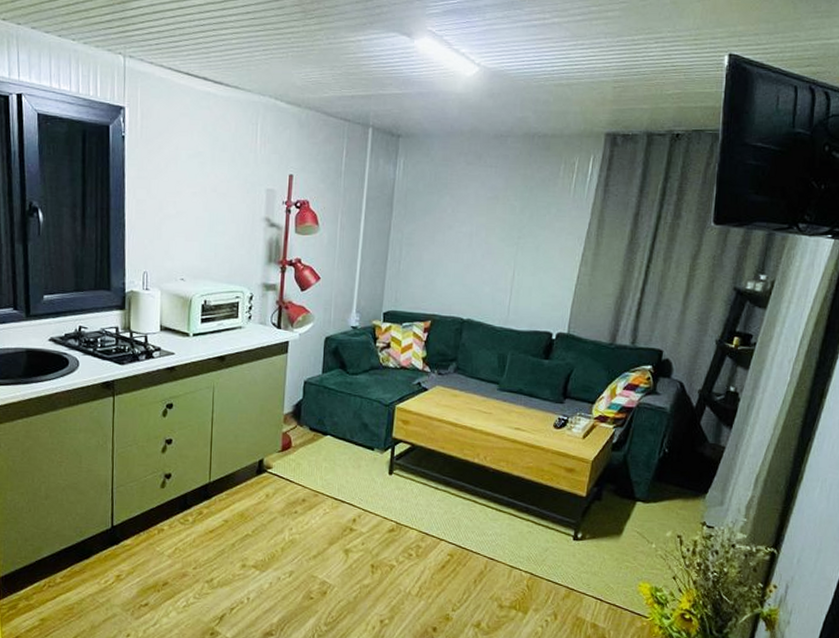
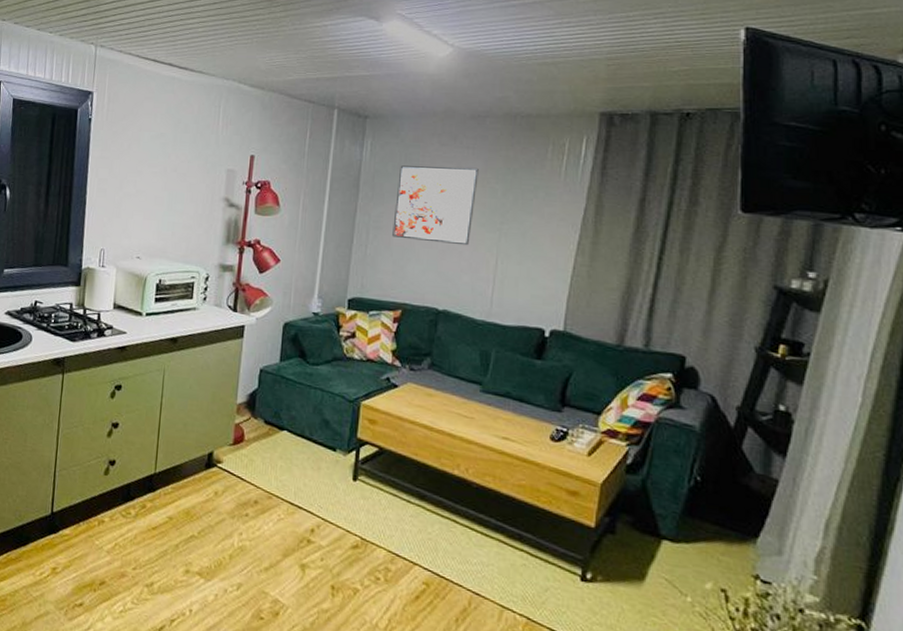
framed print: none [423,184,500,260] -> present [392,165,479,246]

